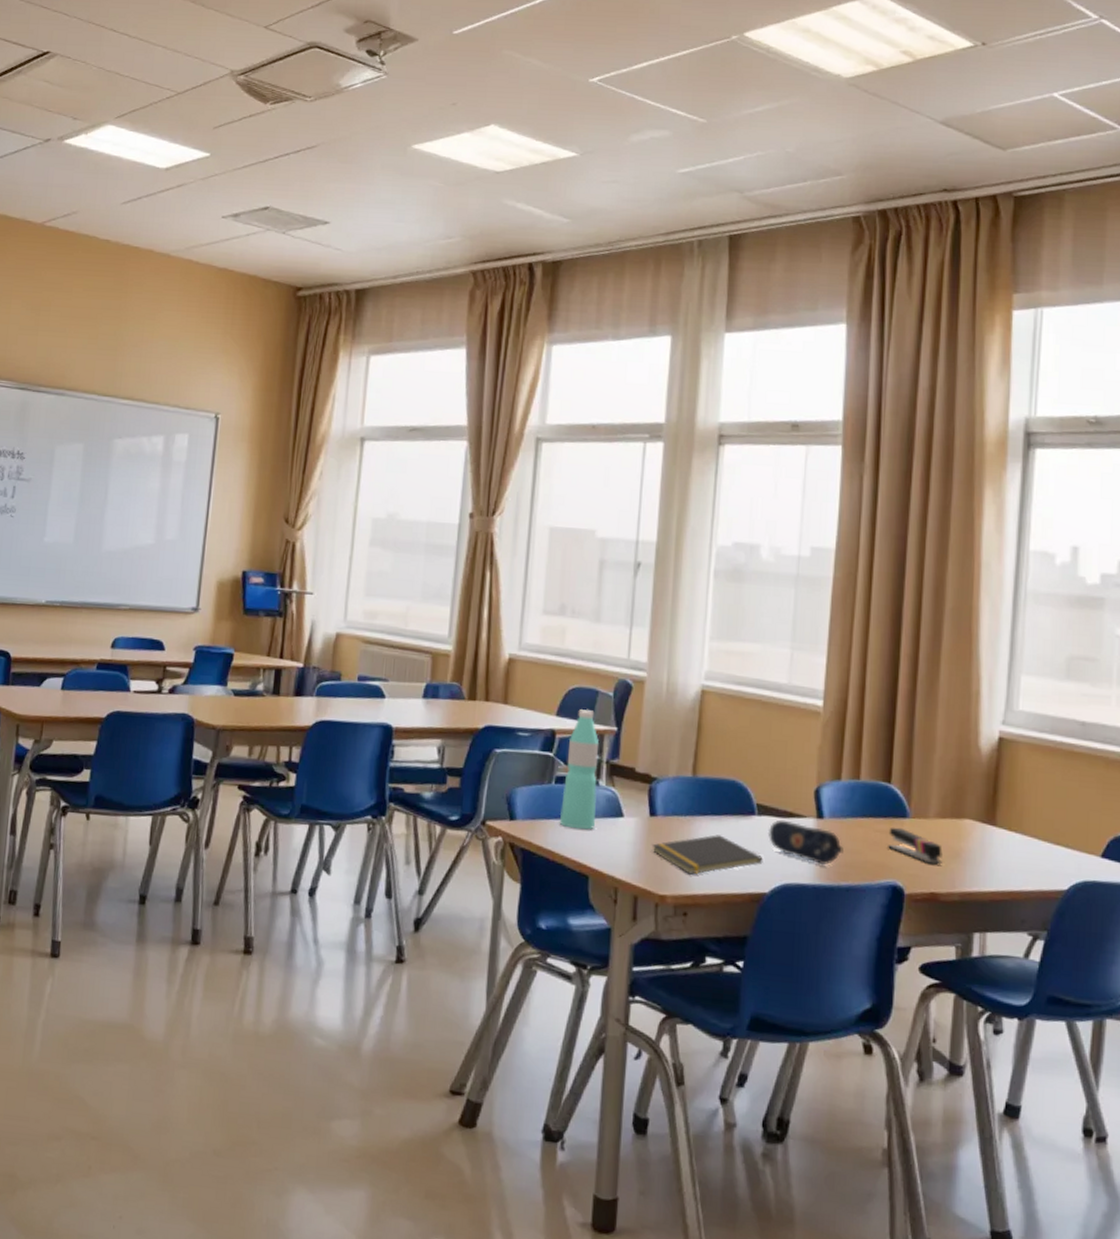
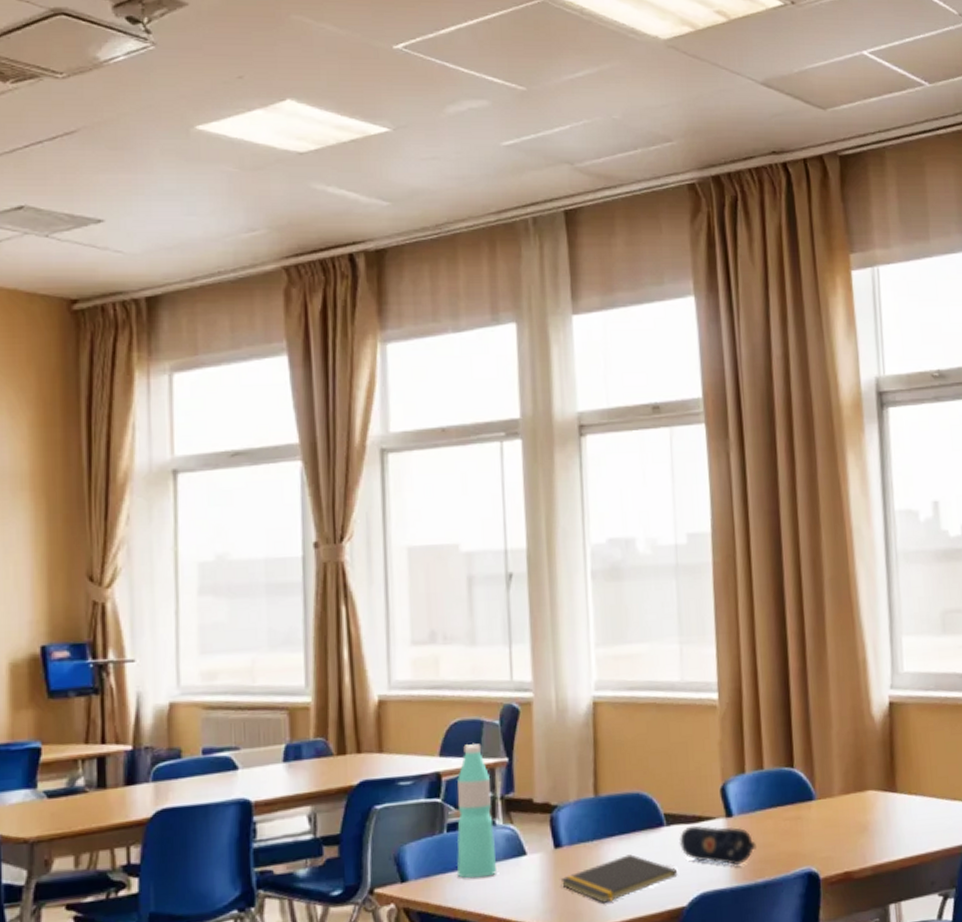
stapler: present [888,827,943,865] -> none [797,811,852,843]

